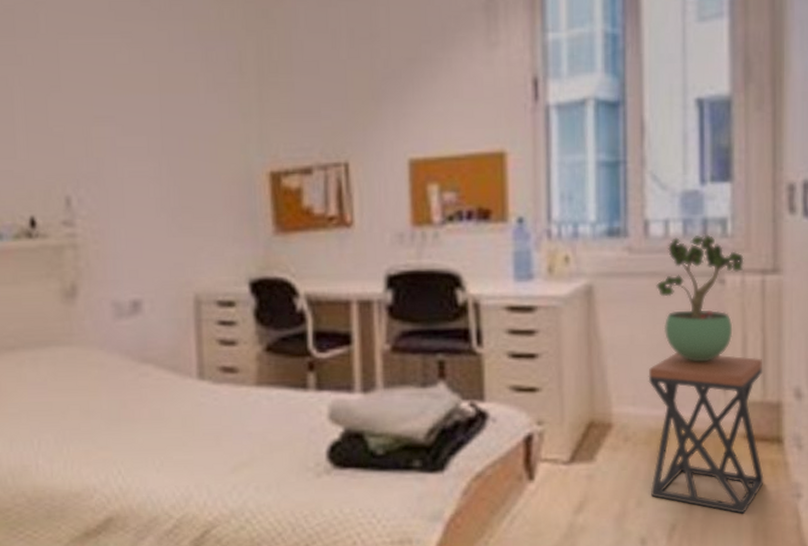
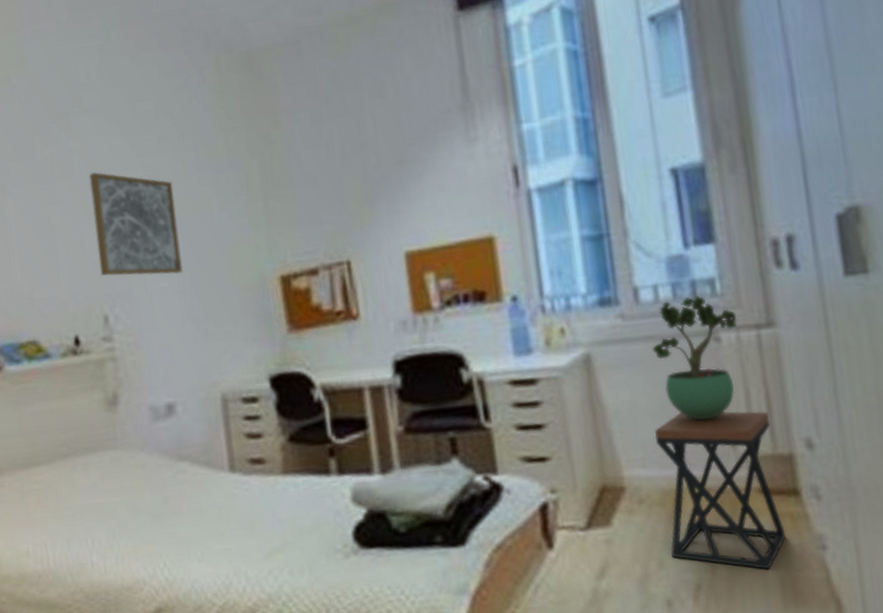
wall art: none [57,33,161,159] -> present [89,172,183,276]

